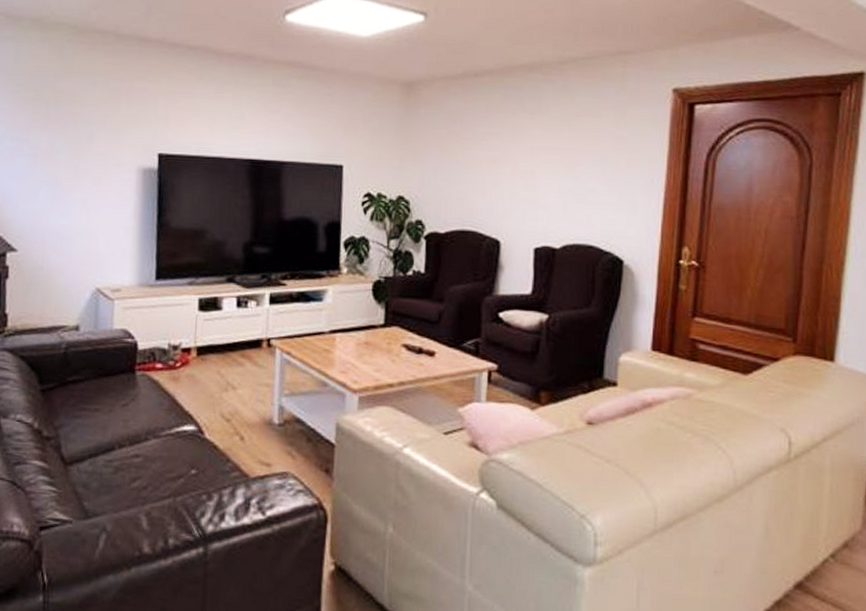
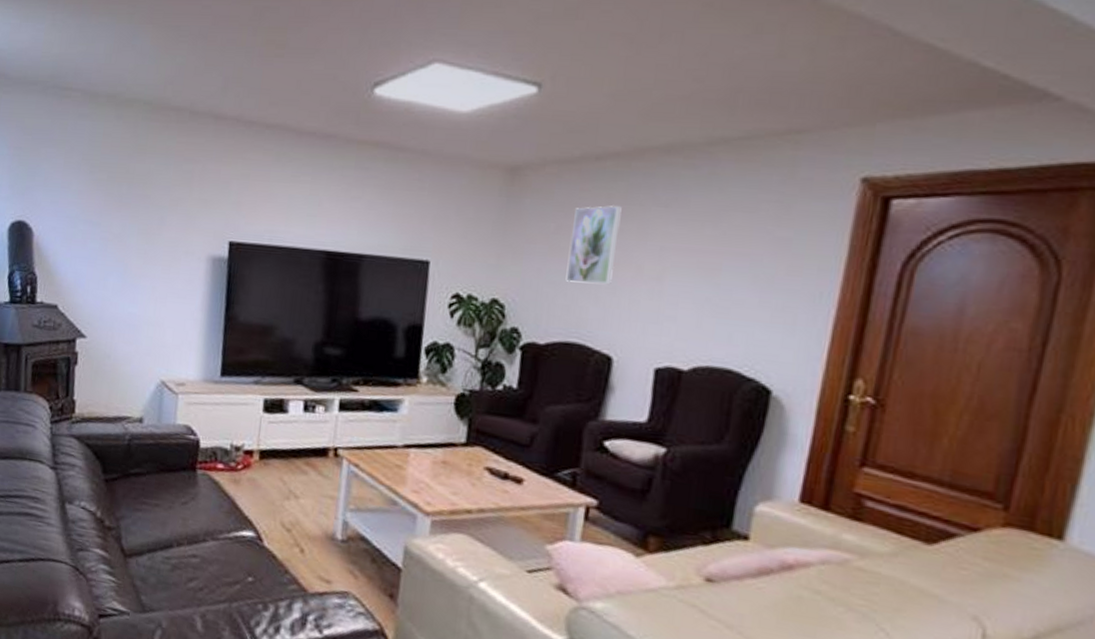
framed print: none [458,114,498,180] -> present [565,205,622,284]

